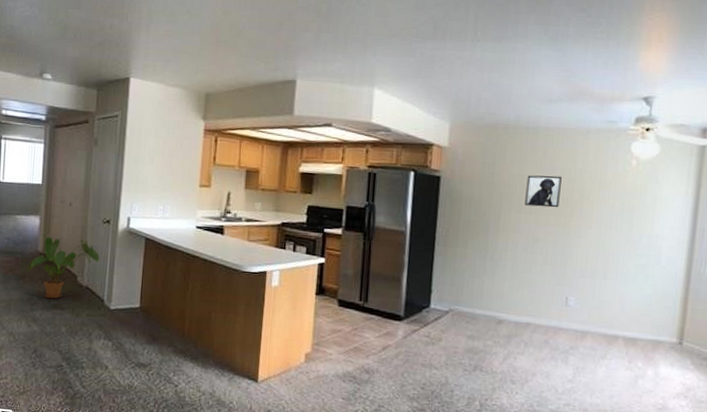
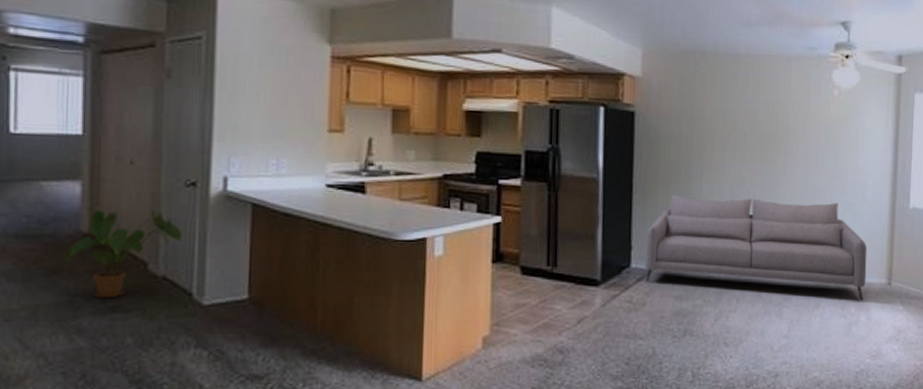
sofa: none [442,248,659,356] -> present [645,194,867,300]
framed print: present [525,175,562,208] -> none [728,108,765,144]

